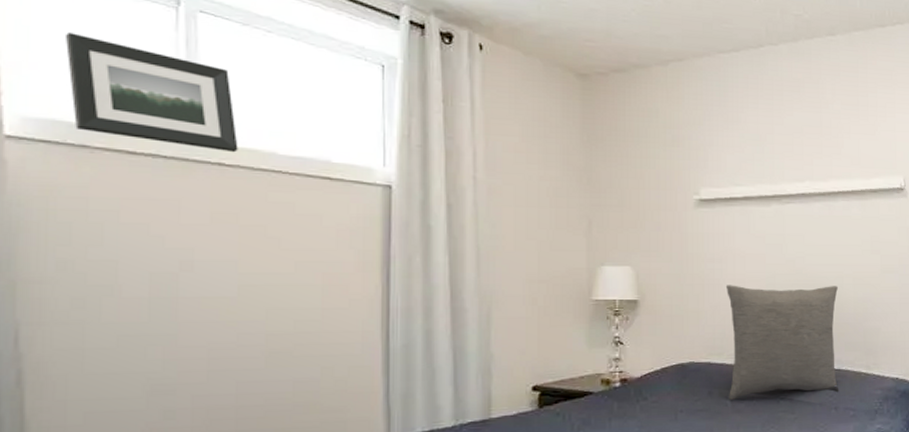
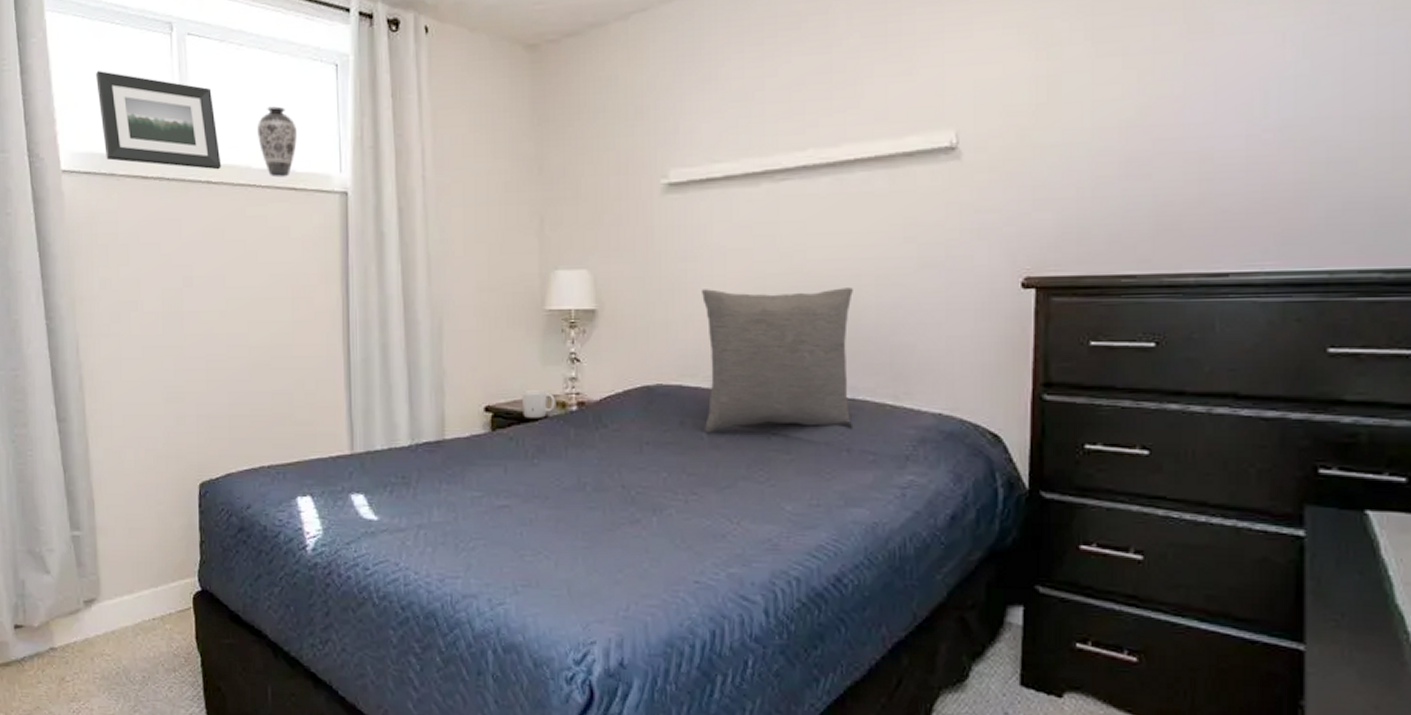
decorative vase: none [286,96,334,166] -> present [258,106,297,178]
mug: none [568,370,600,395] -> present [521,390,555,418]

